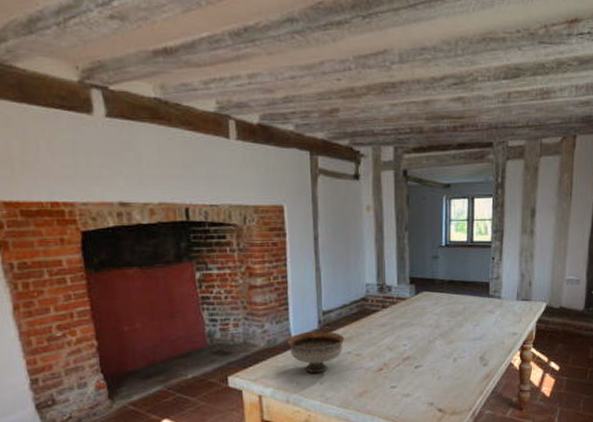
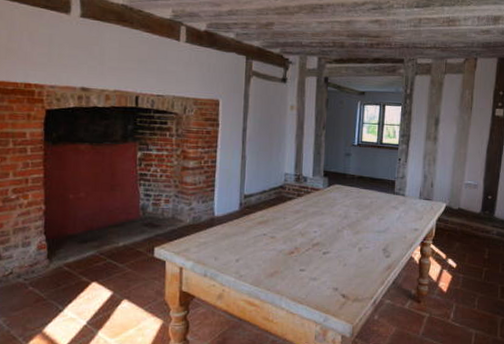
bowl: present [287,331,345,374] -> none [210,212,262,251]

